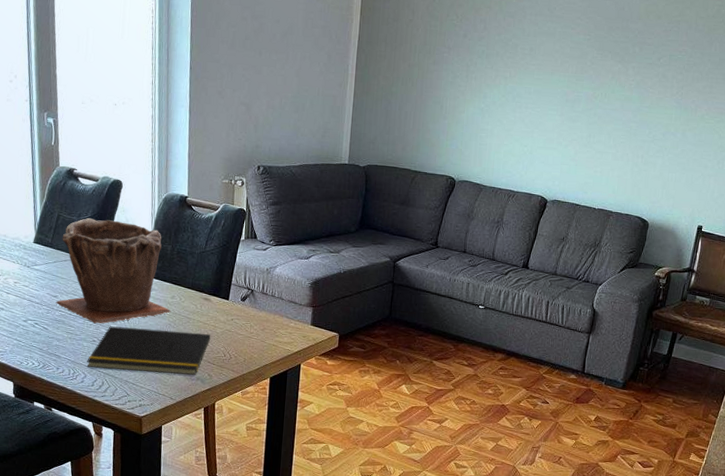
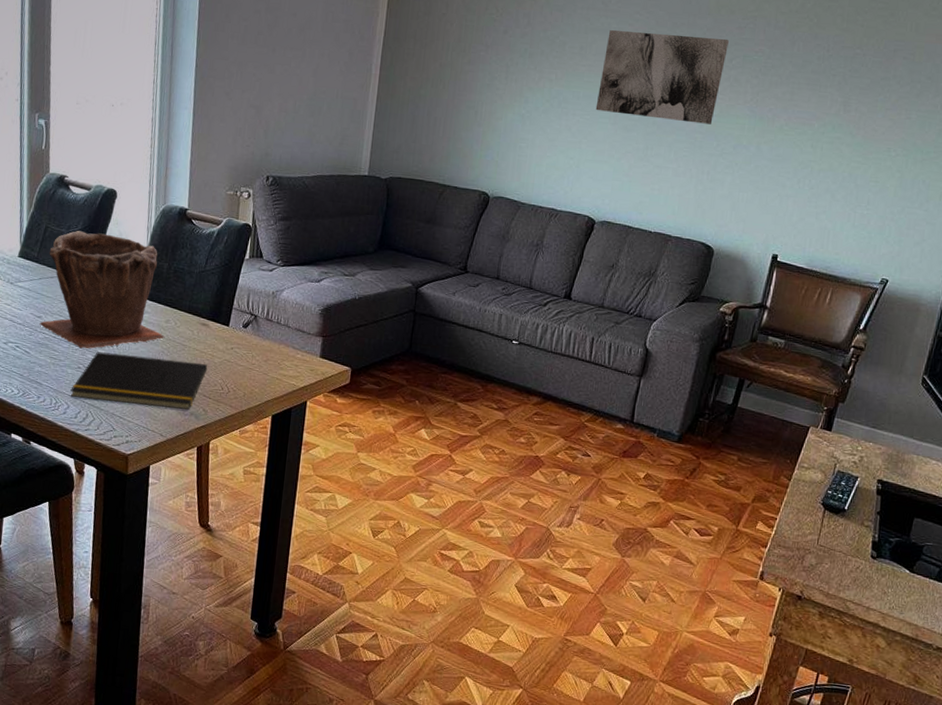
wall art: none [545,34,657,115] -> present [595,30,729,124]

